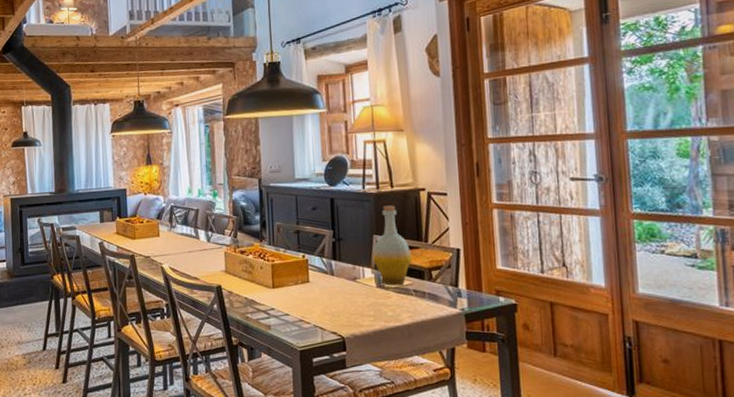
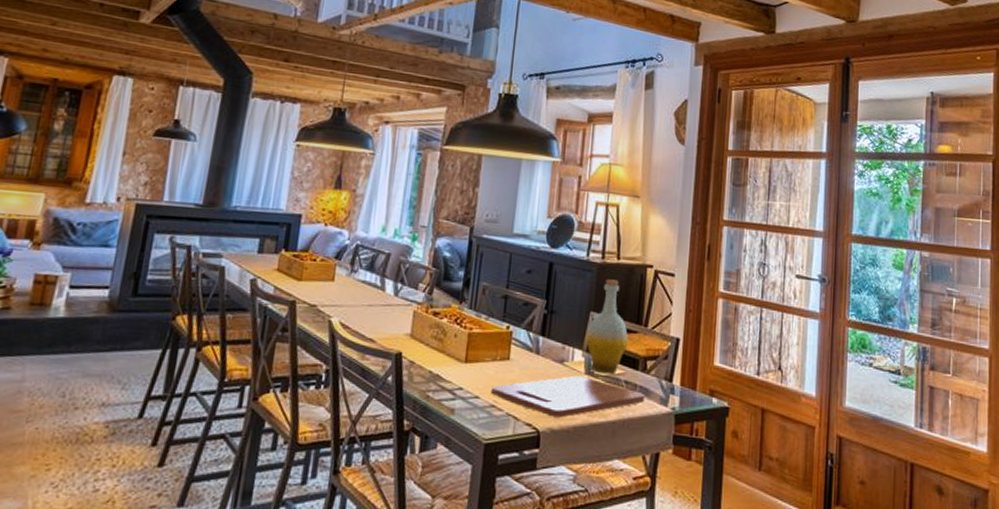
cutting board: none [297,289,434,325] -> present [490,375,645,418]

